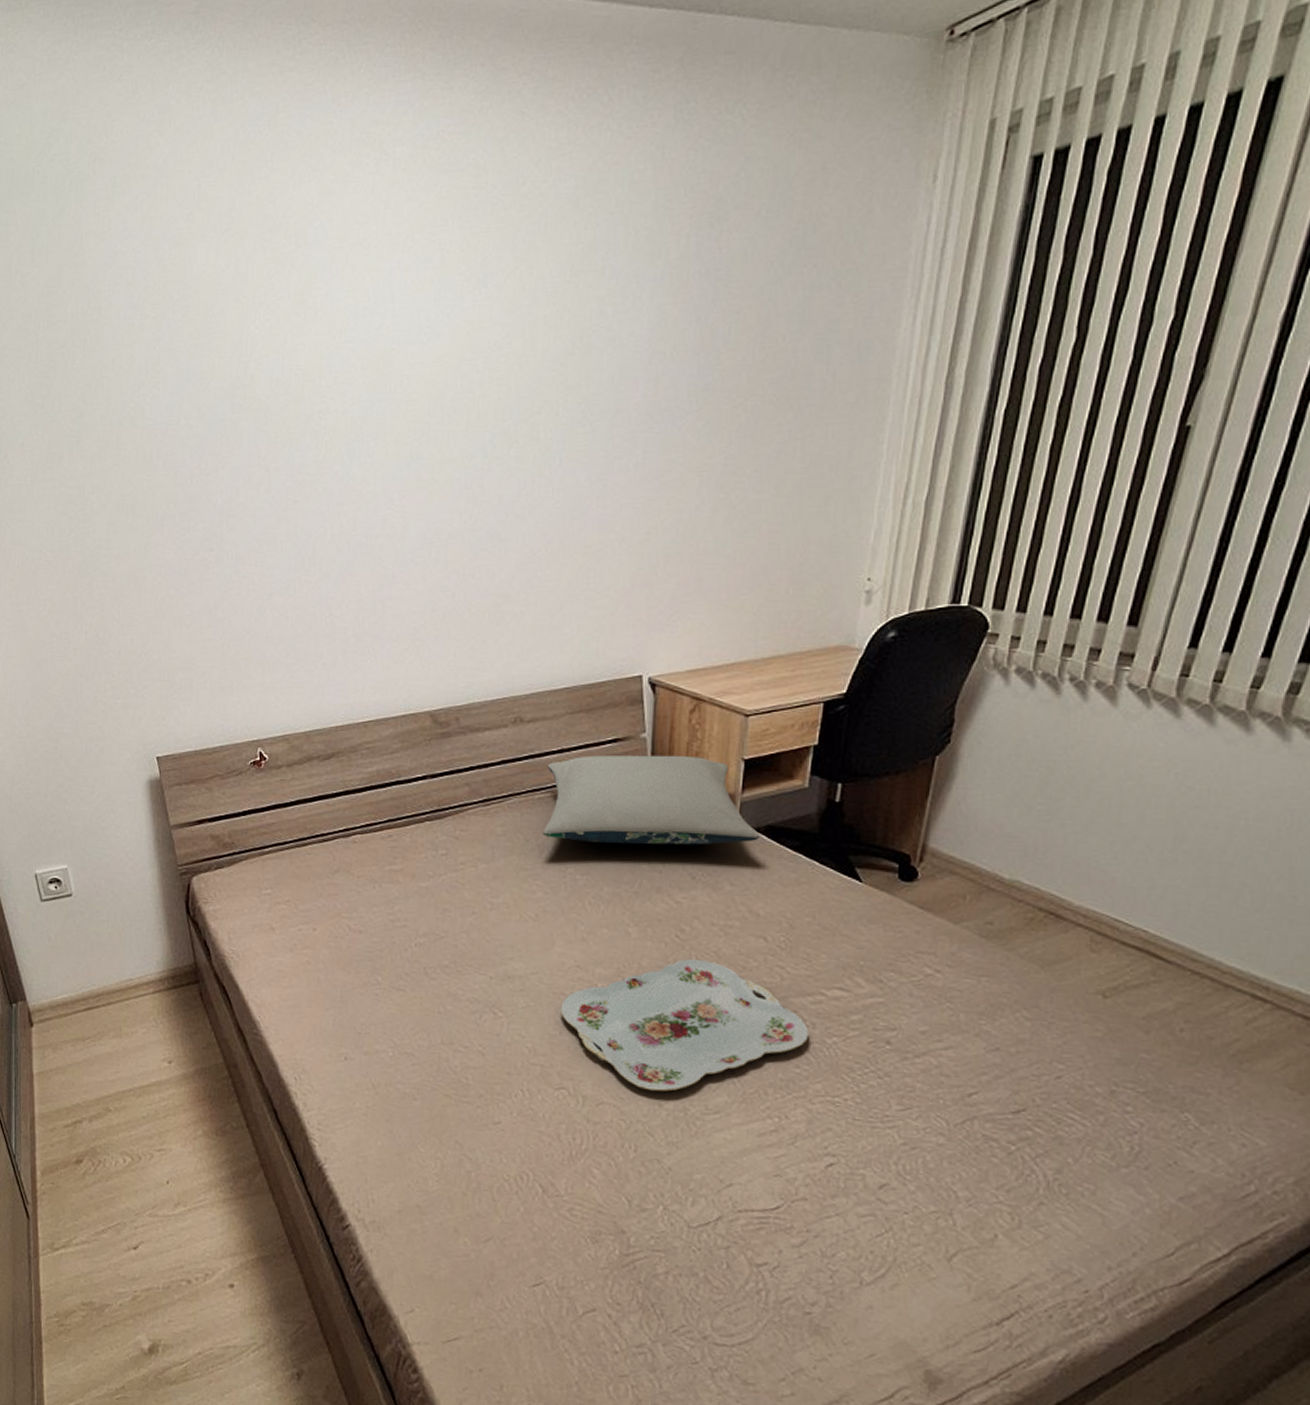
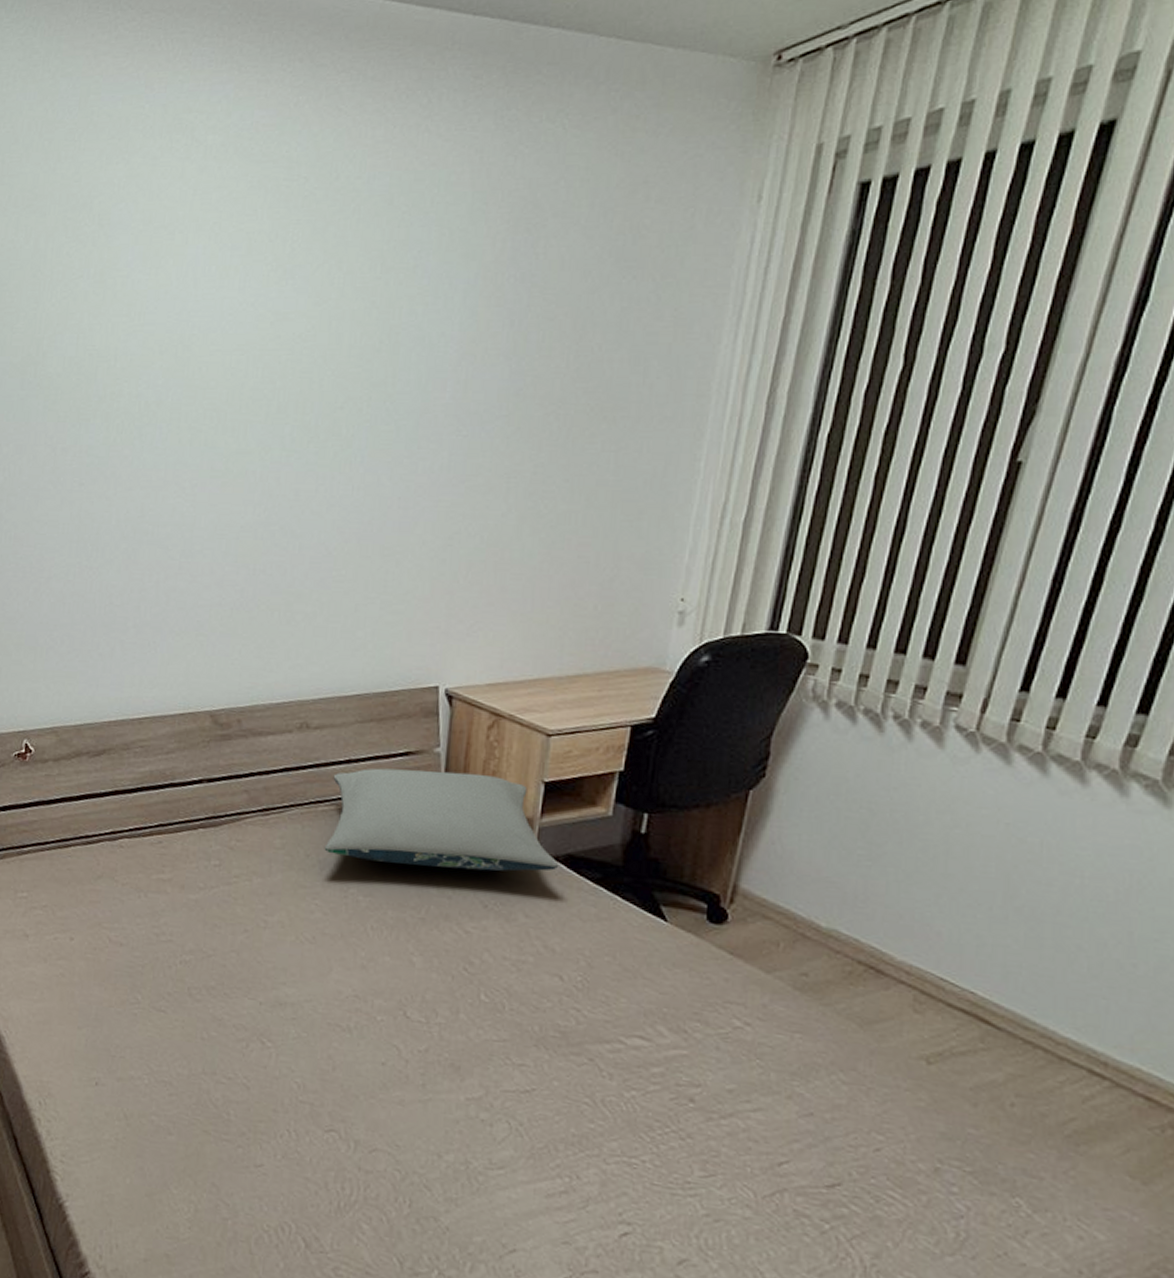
serving tray: present [561,958,809,1092] -> none [335,994,606,1141]

